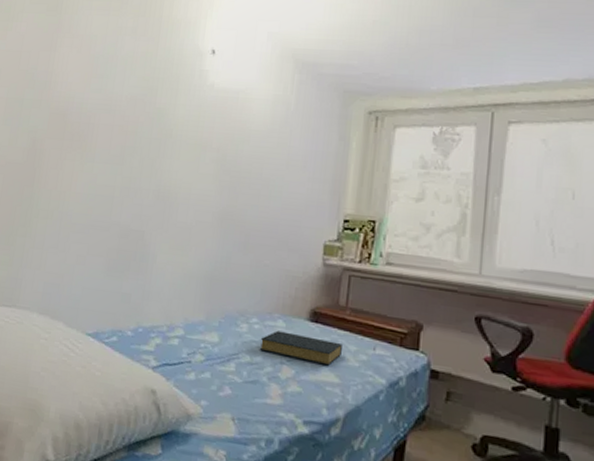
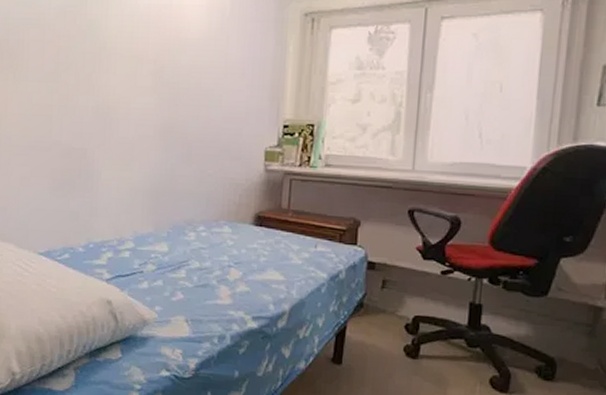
hardback book: present [259,330,342,366] -> none [207,236,286,265]

